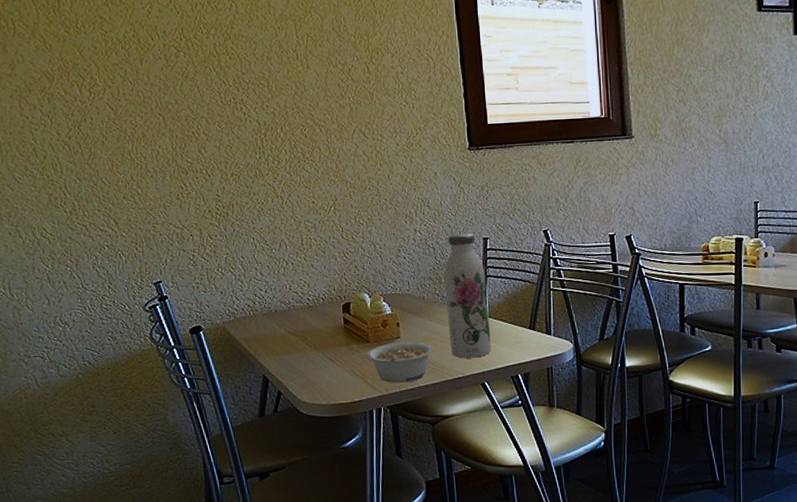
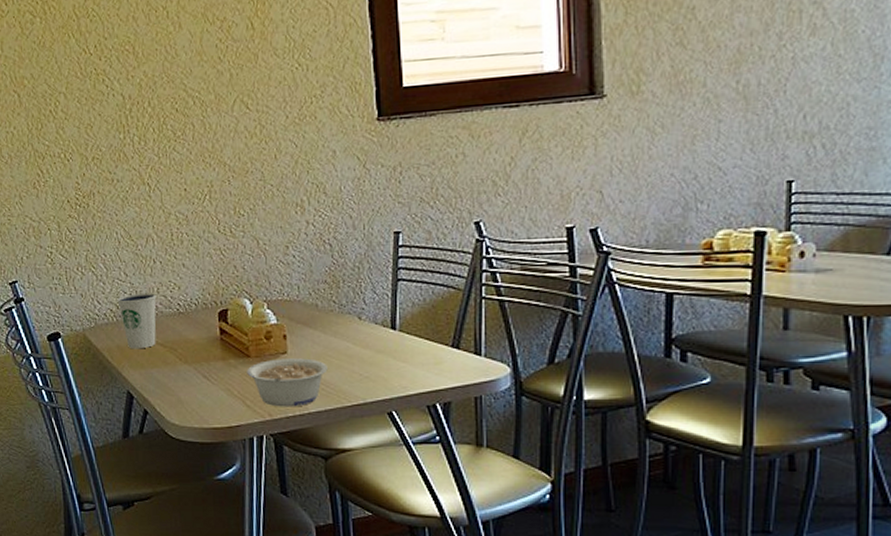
dixie cup: none [254,290,289,339] -> present [117,293,157,349]
water bottle: present [444,233,491,359] -> none [343,226,402,381]

